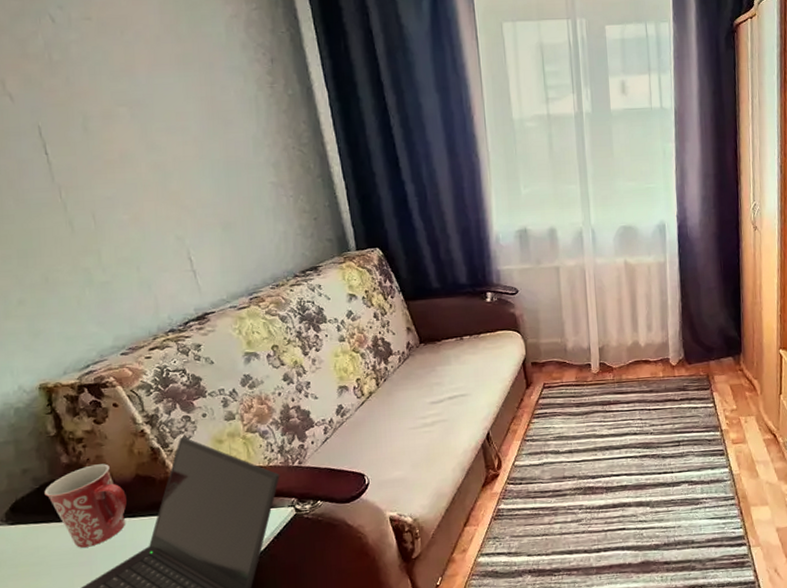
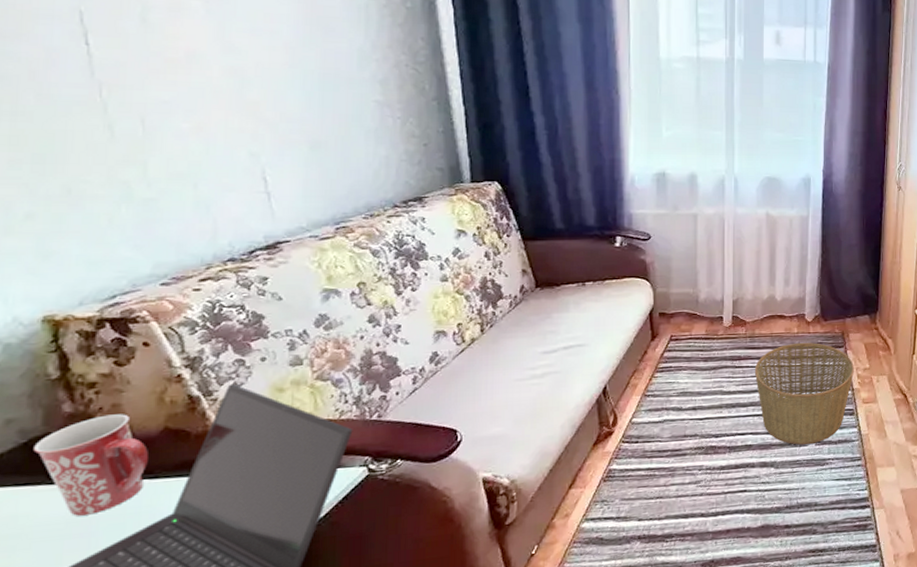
basket: none [624,385,722,485] -> present [754,342,854,445]

